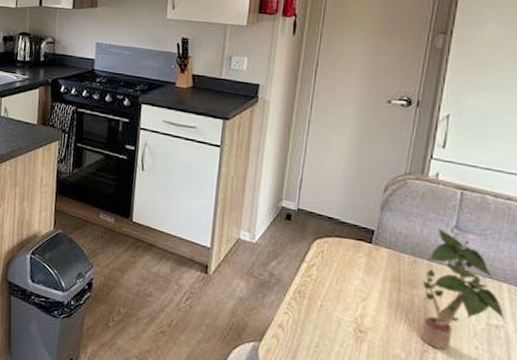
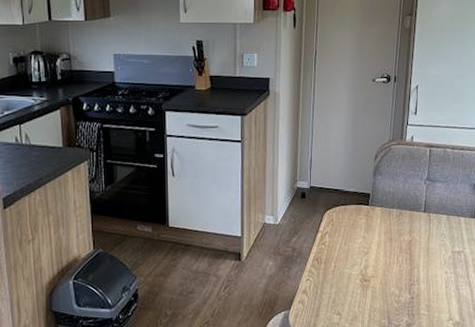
potted plant: present [421,227,505,350] -> none [407,182,464,280]

